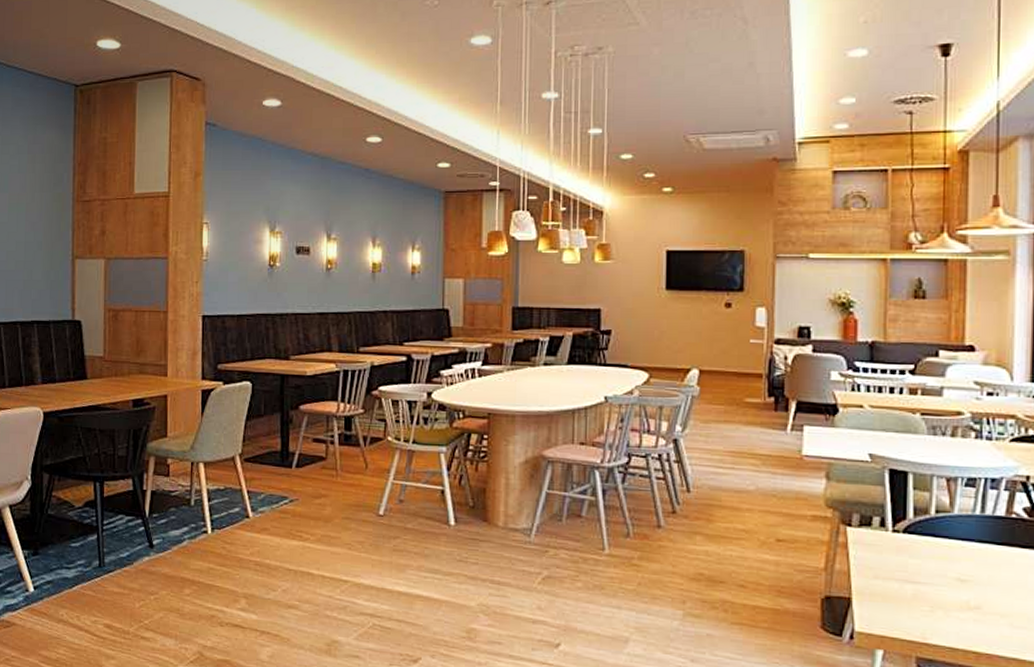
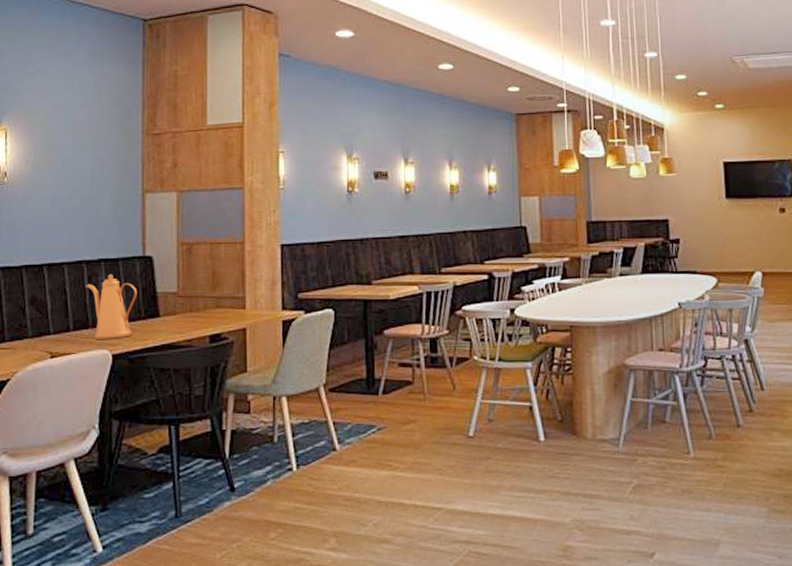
coffee pot: none [19,335,67,398] -> present [85,274,138,340]

